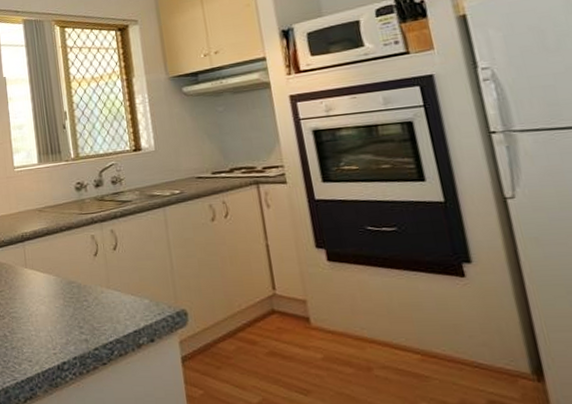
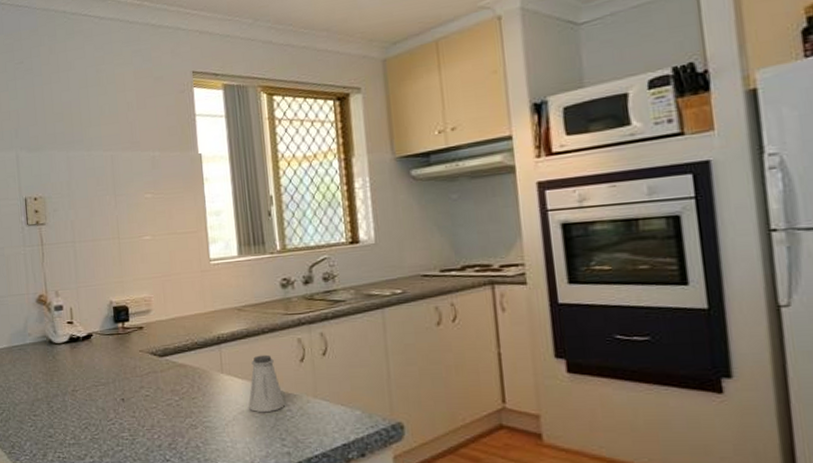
saltshaker: none [50,250,82,303] -> present [248,354,285,412]

